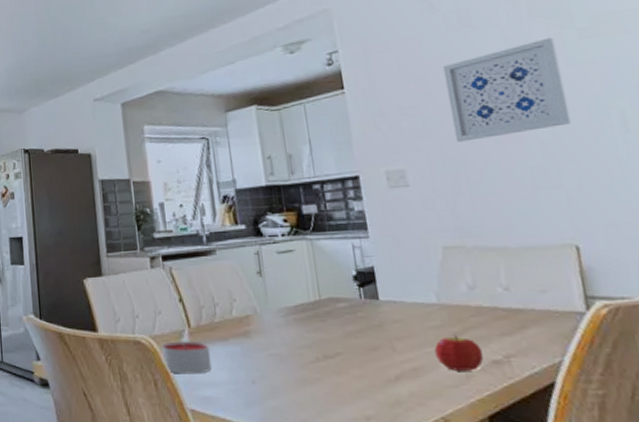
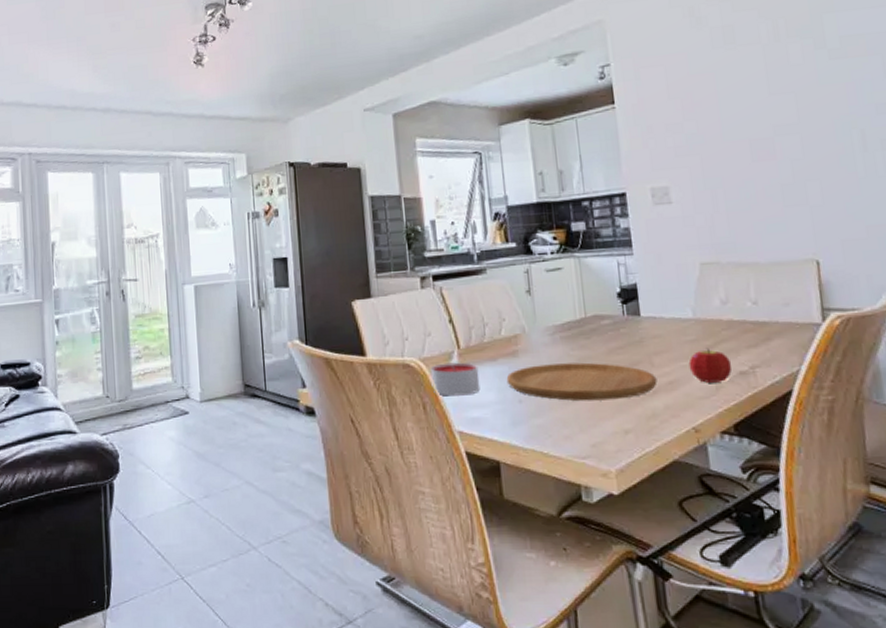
cutting board: none [238,345,400,385] -> present [506,362,657,401]
wall art: present [442,37,571,142] -> none [707,57,819,160]

